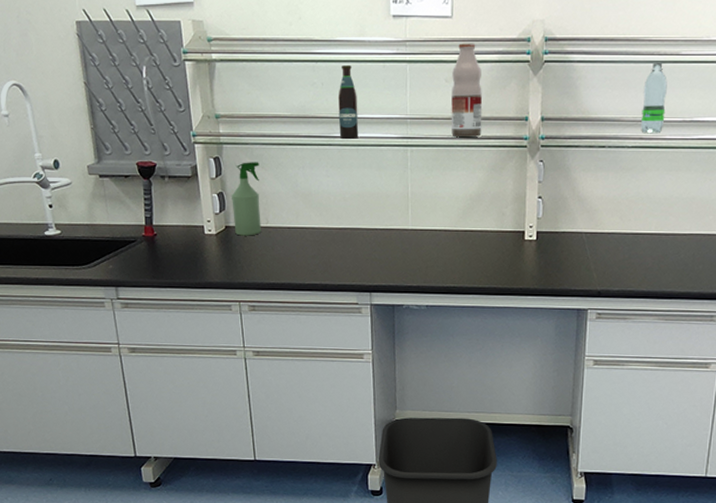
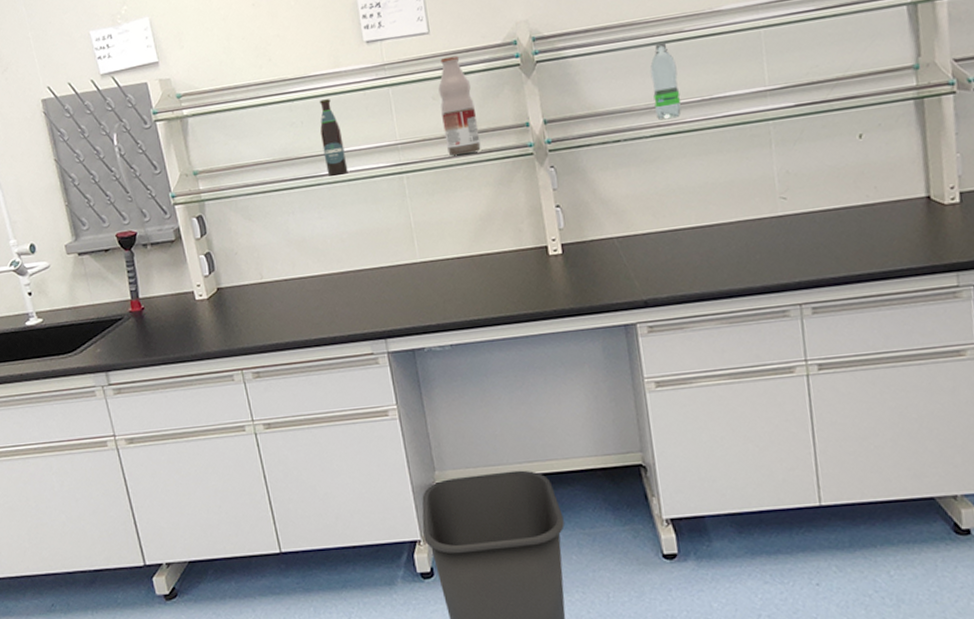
spray bottle: present [231,162,261,236] -> none [219,214,256,297]

